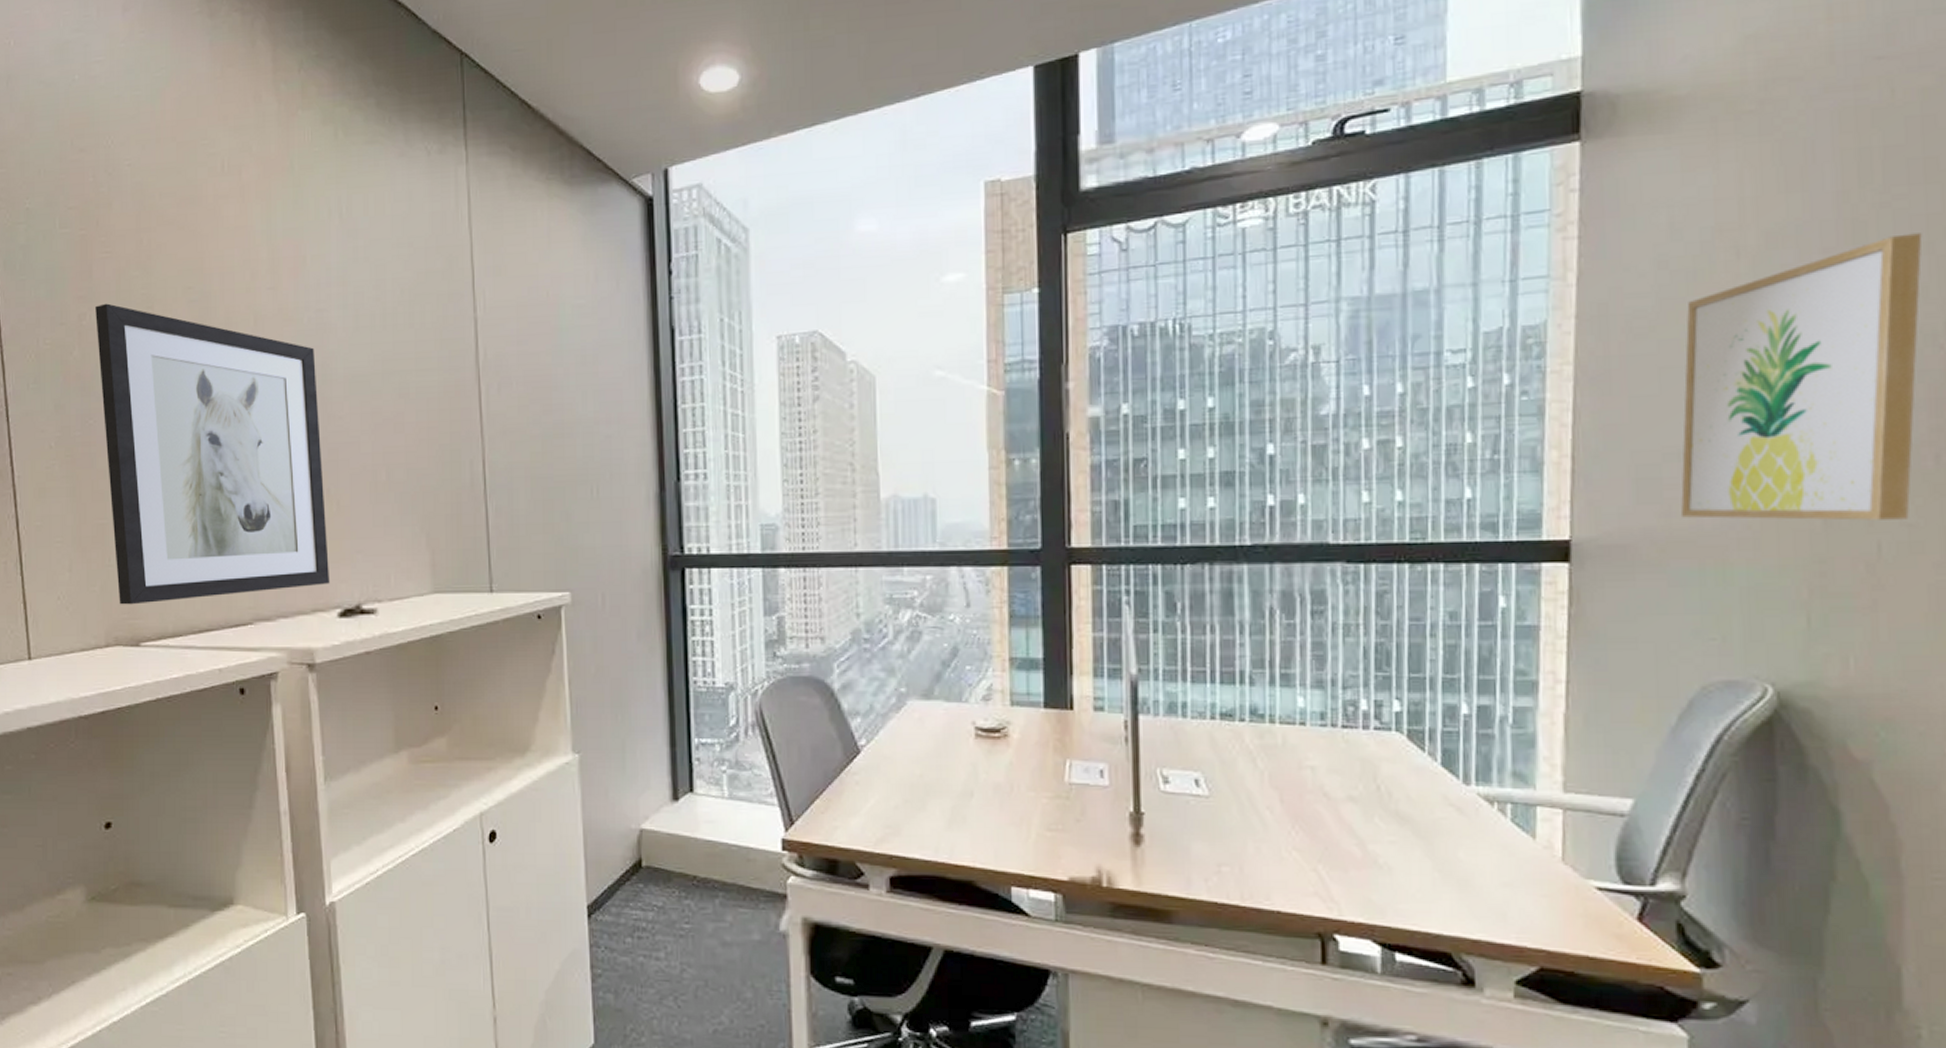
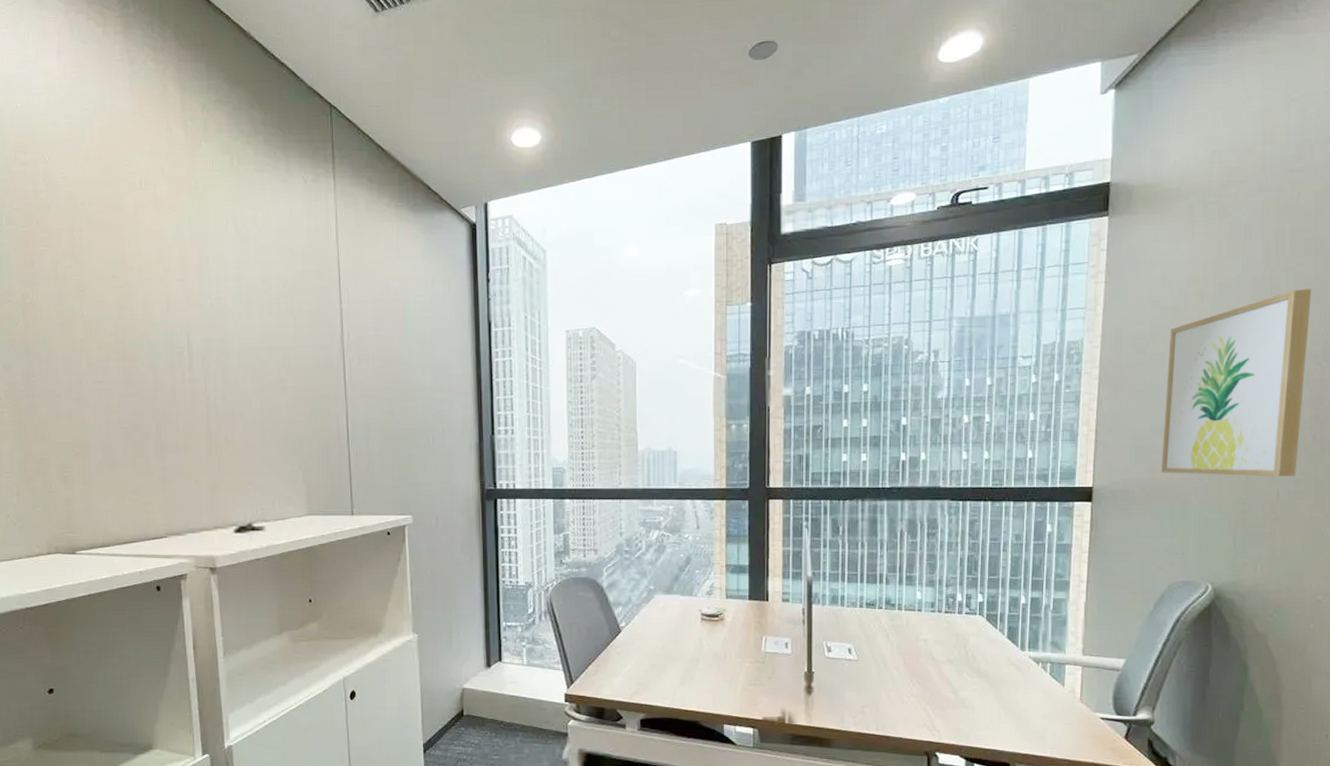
wall art: present [95,303,331,605] -> none [37,286,228,522]

